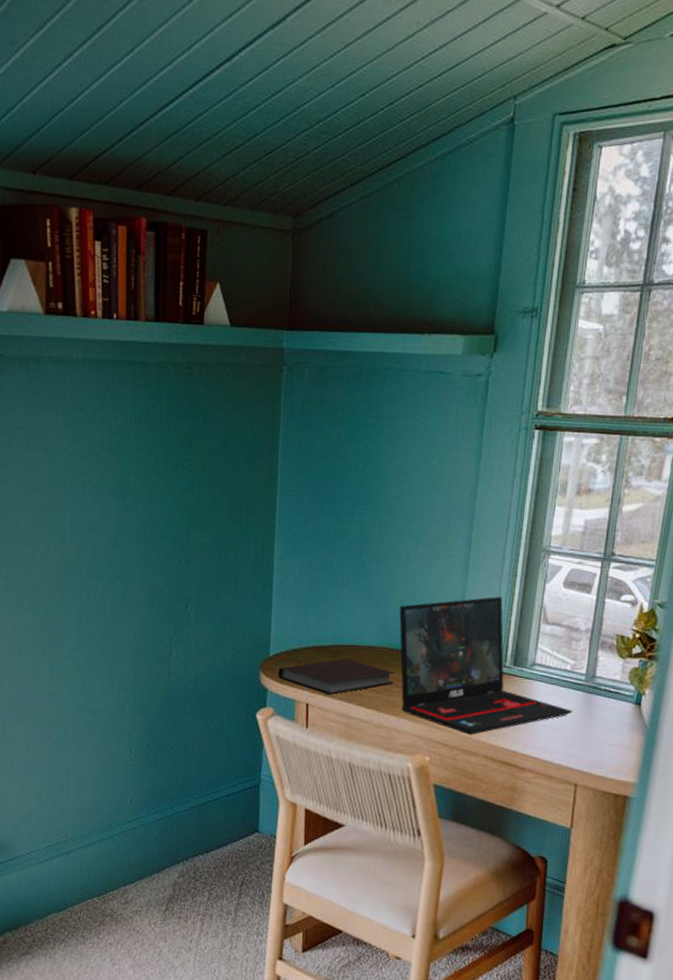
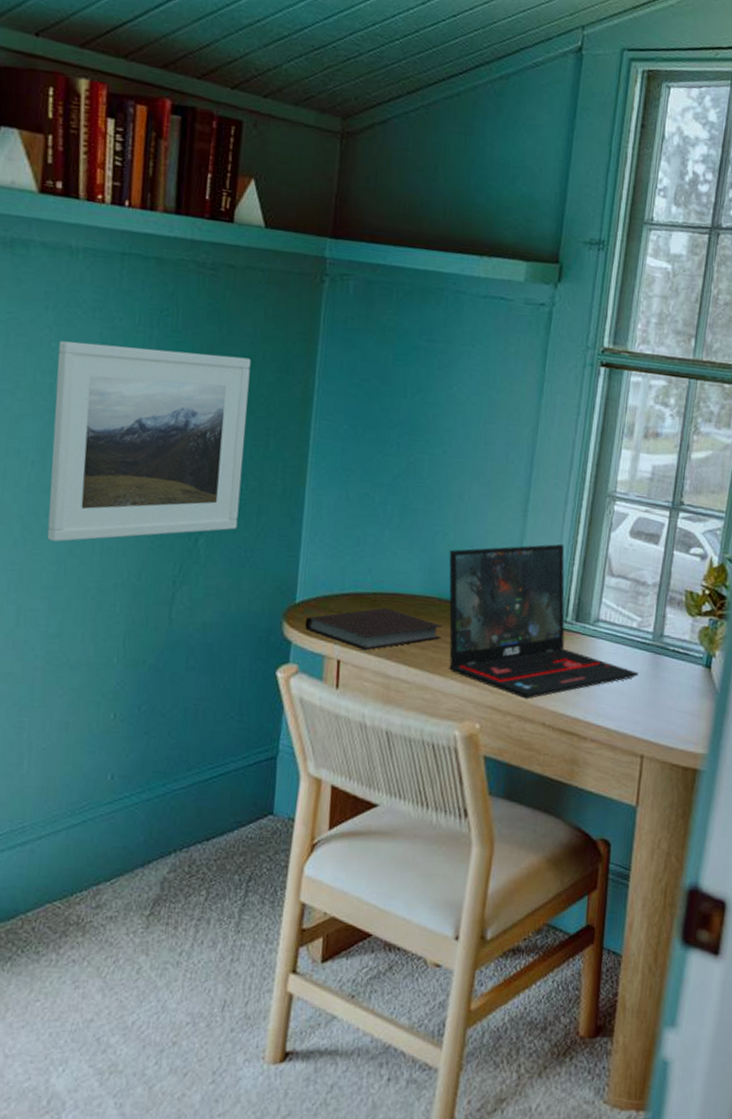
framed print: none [68,441,224,611] -> present [47,341,251,542]

